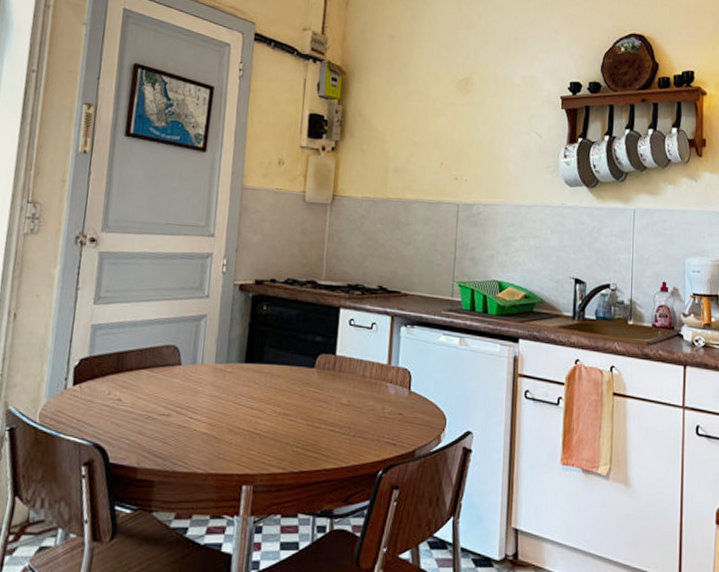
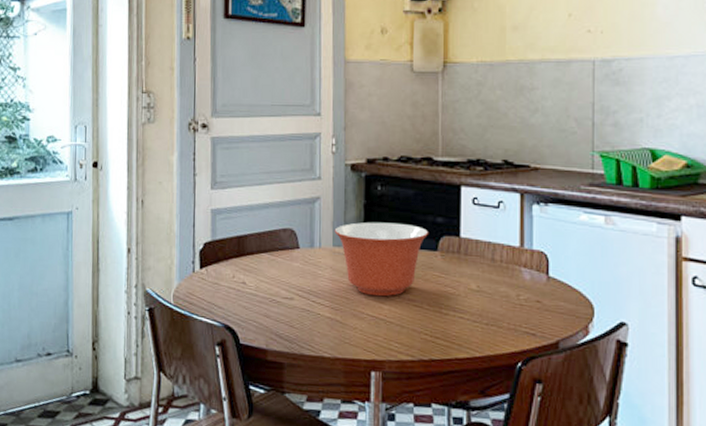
mixing bowl: none [218,339,308,412] -> present [334,222,429,297]

